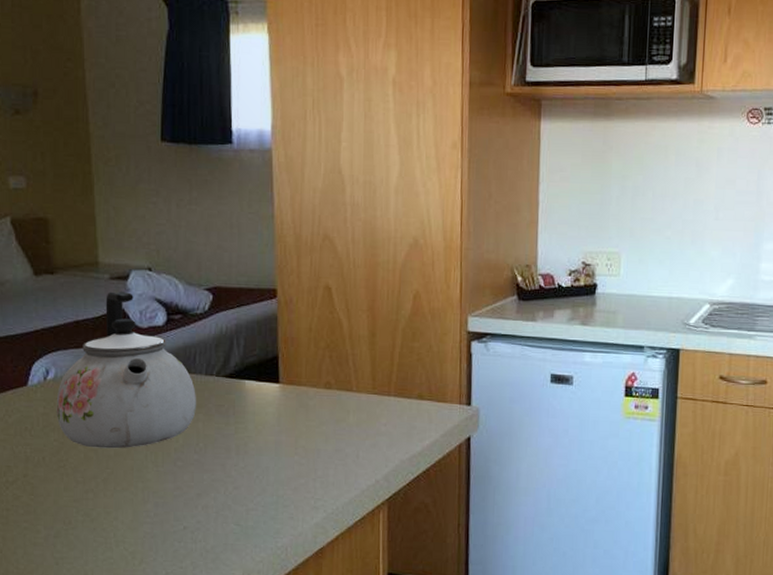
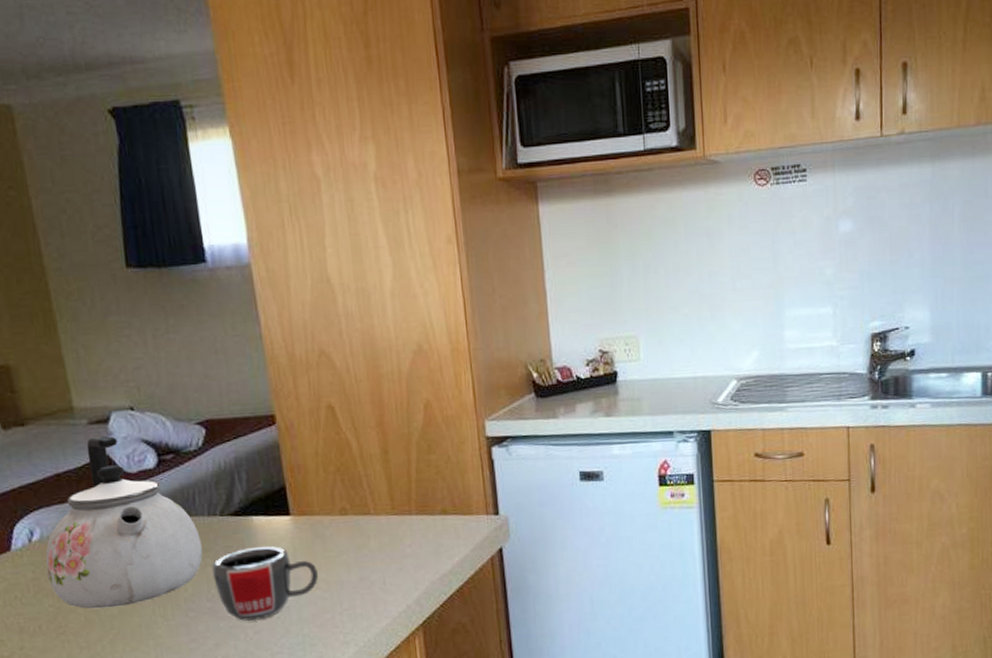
mug: none [203,409,298,477] -> present [212,546,318,621]

